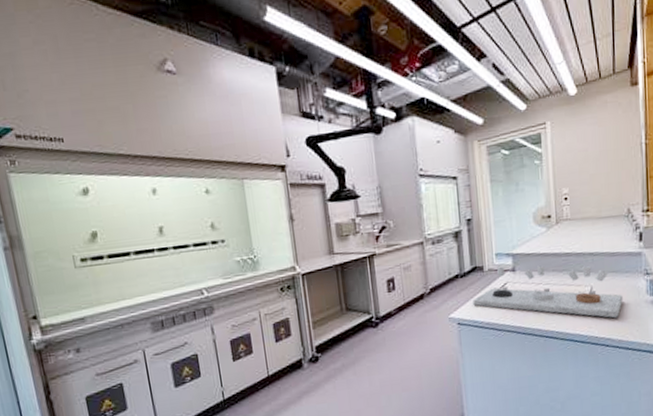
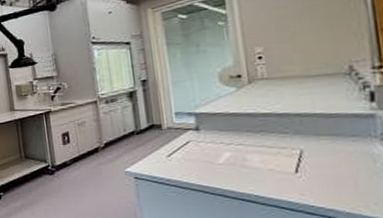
laboratory equipment: present [473,265,623,319] -> none [151,125,350,187]

